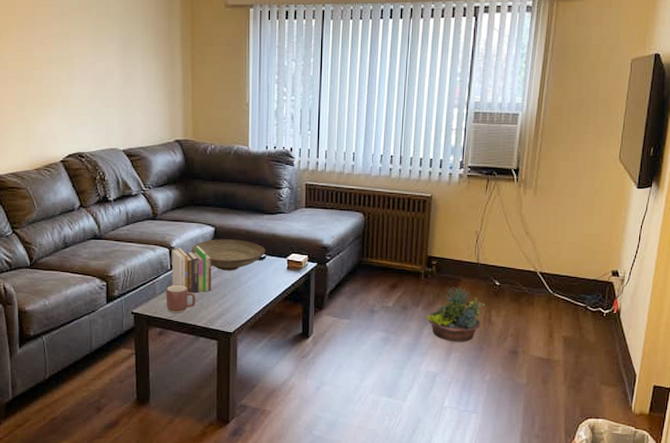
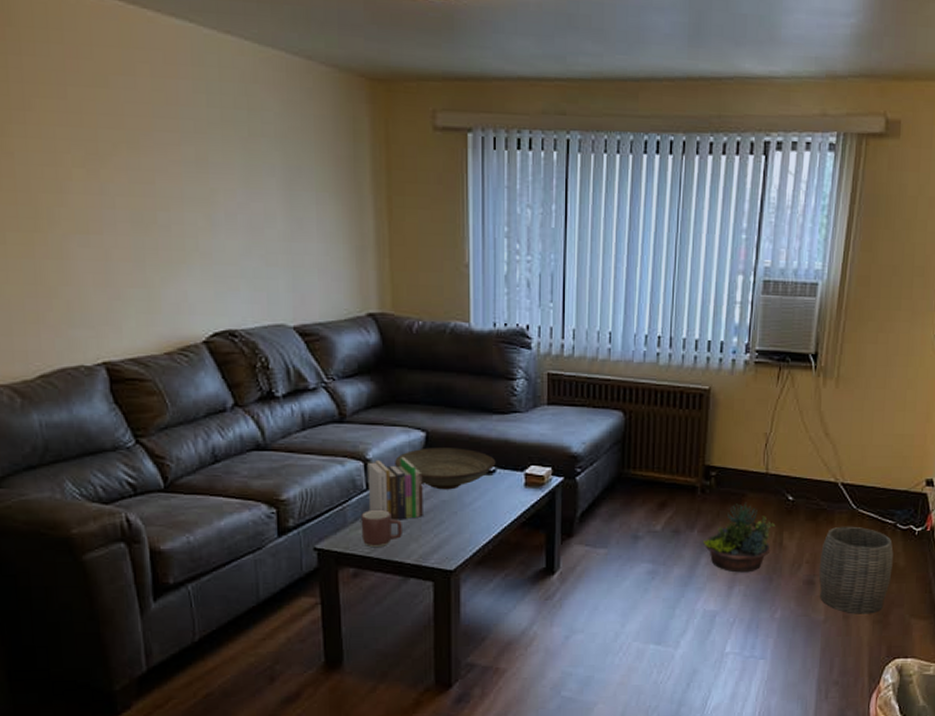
woven basket: none [521,307,585,380] -> present [819,526,894,614]

